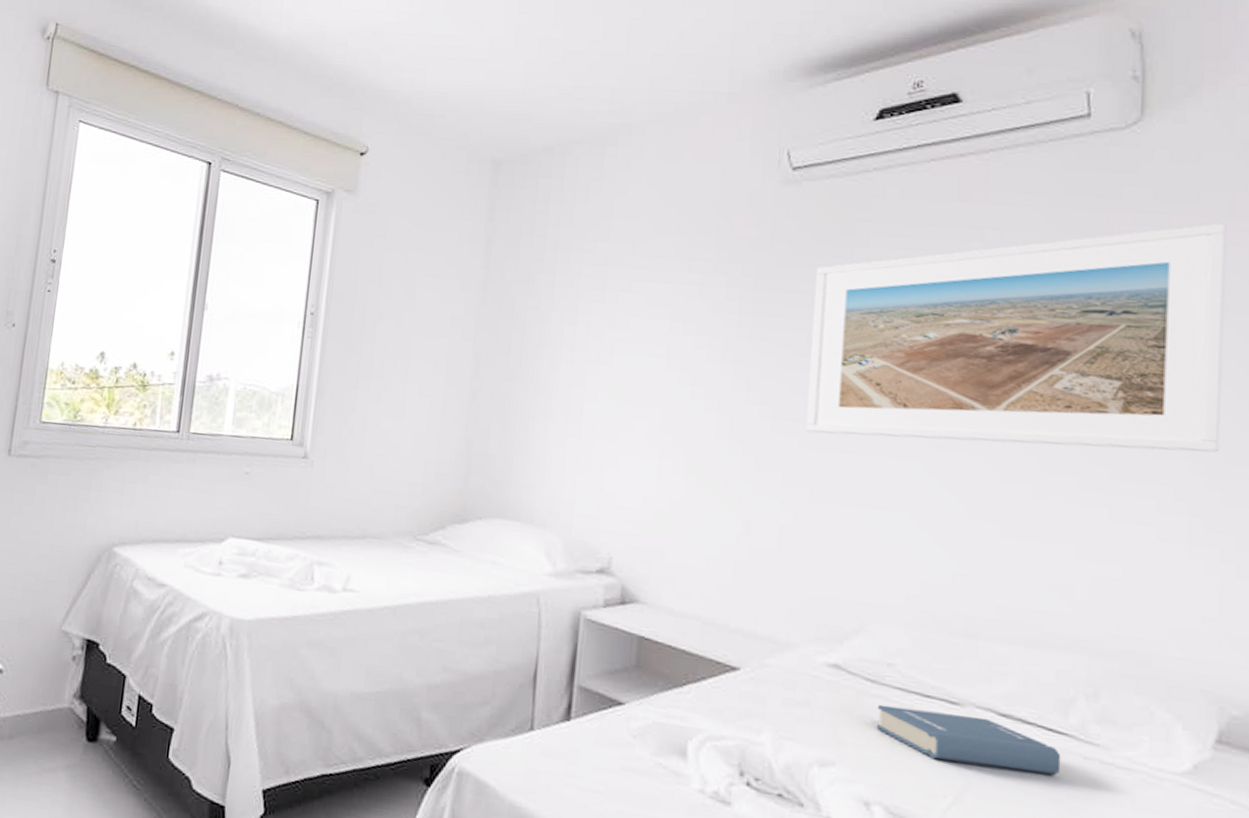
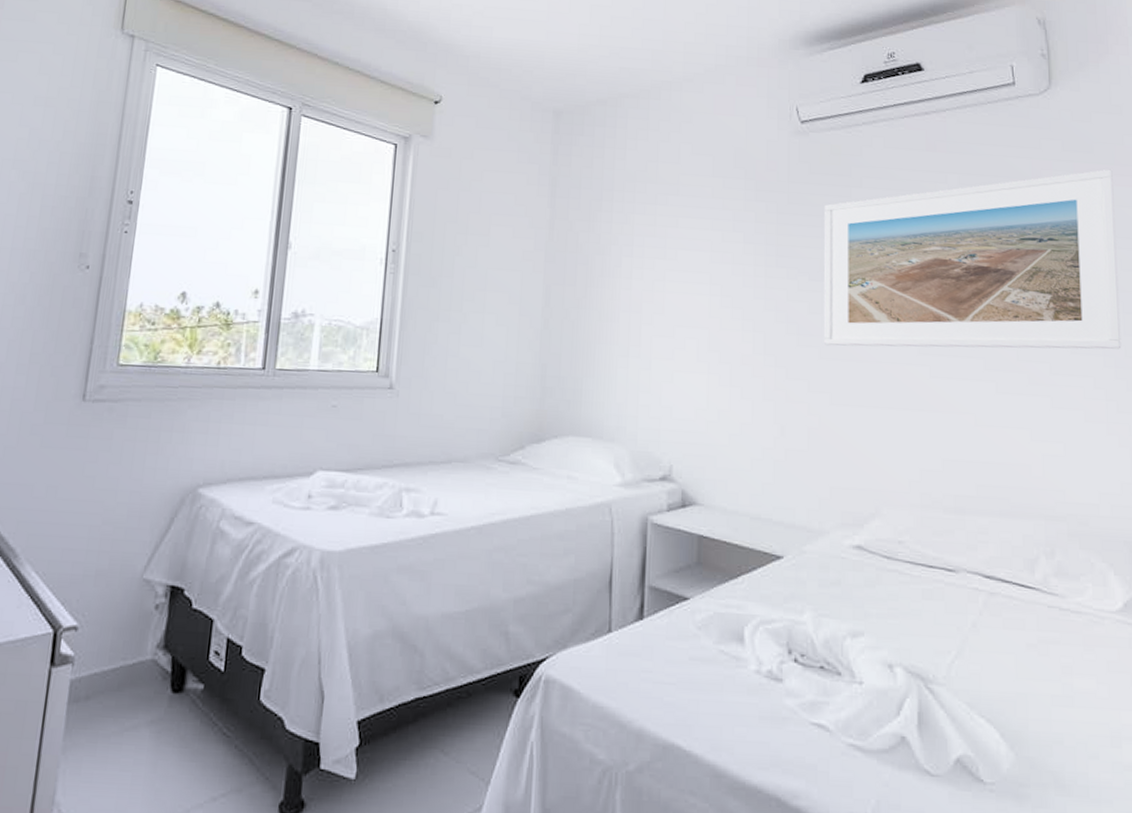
hardback book: present [875,704,1061,776] -> none [893,577,1032,625]

